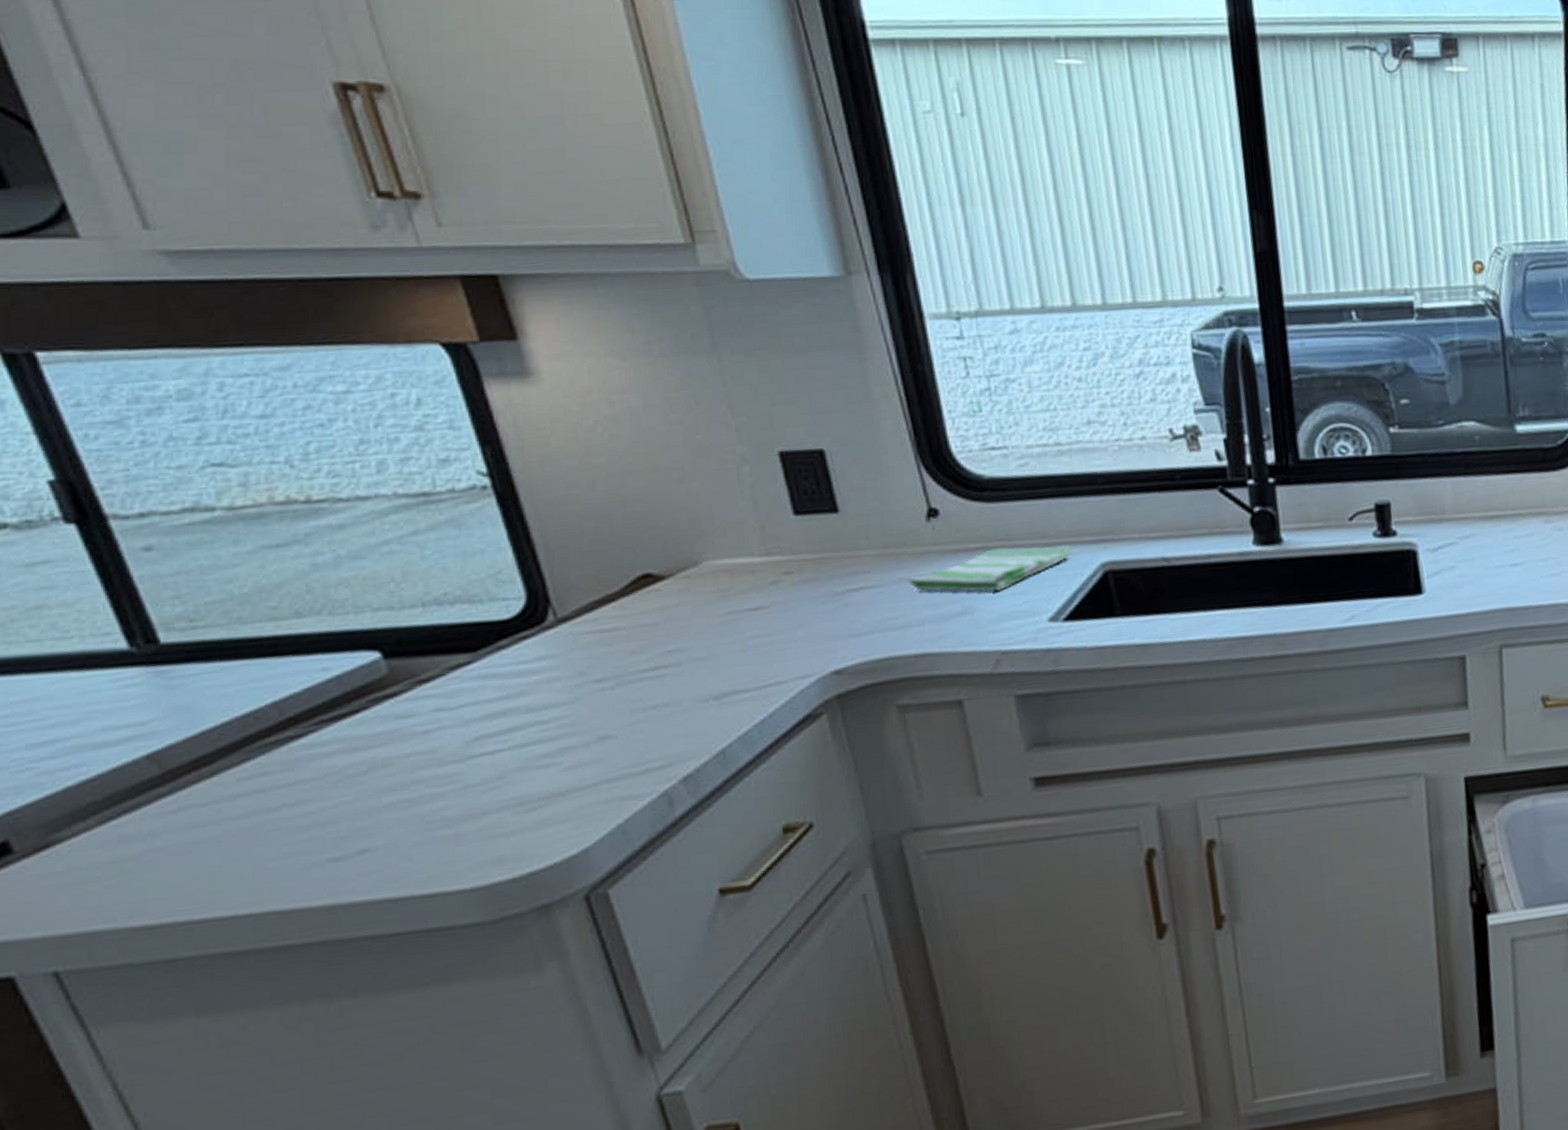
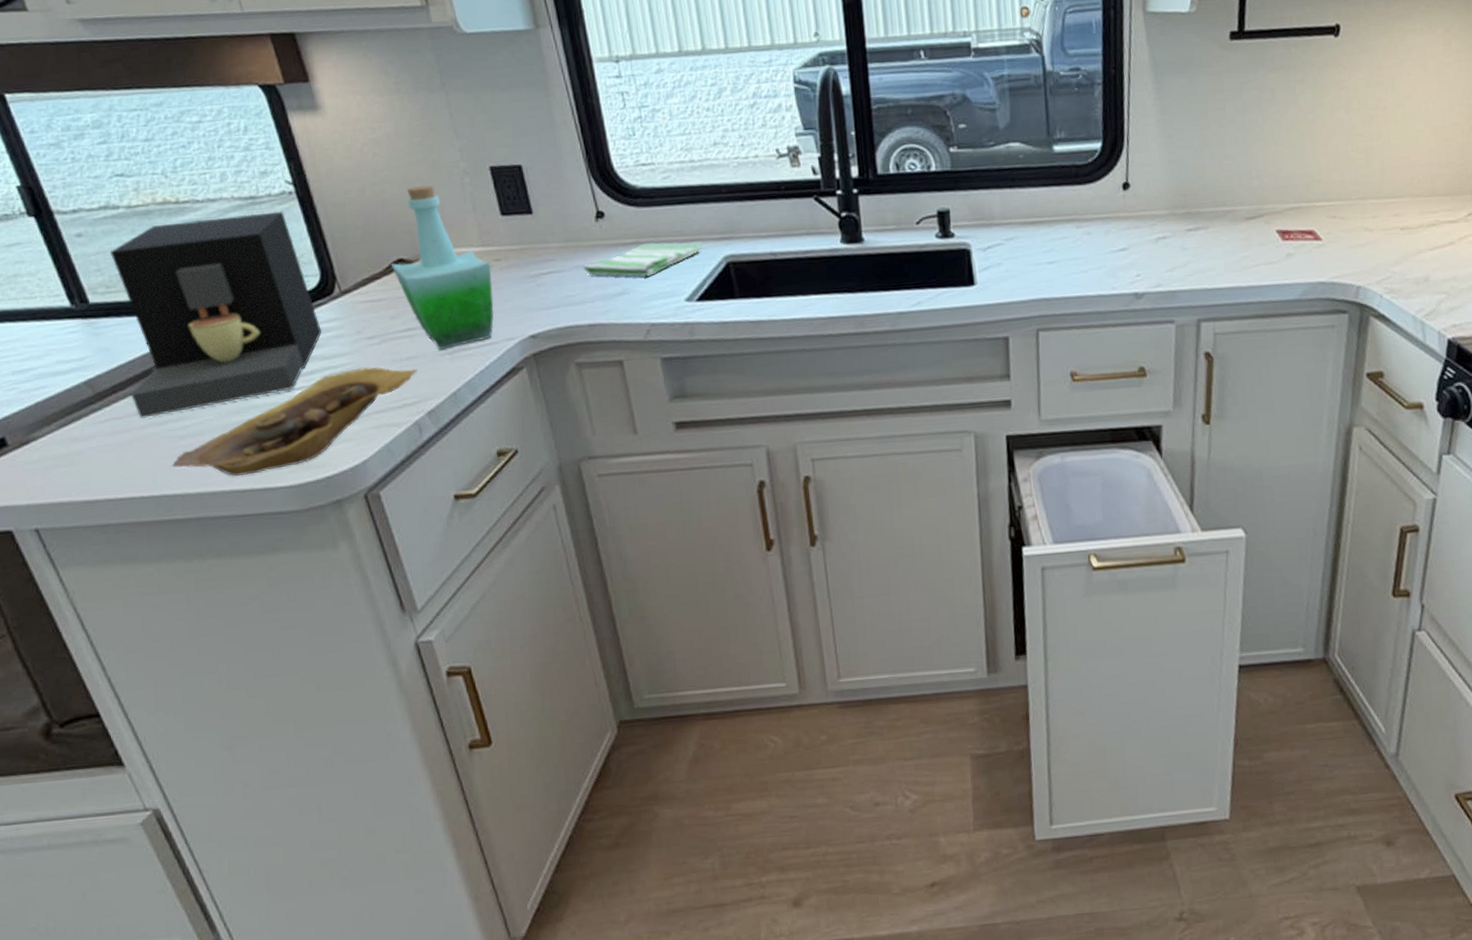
coffee maker: none [196,512,526,805] -> present [109,211,322,419]
bowl: none [284,719,669,879] -> present [171,366,418,476]
bottle: none [632,476,782,694] -> present [391,185,494,350]

